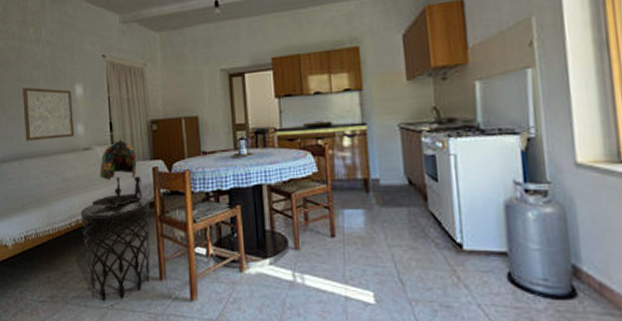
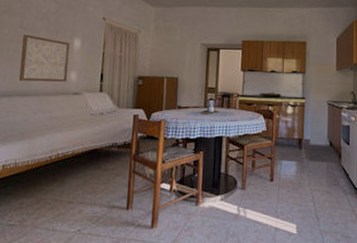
side table: present [80,196,151,301] -> none [61,137,127,226]
table lamp: present [91,139,142,208] -> none [73,88,123,146]

